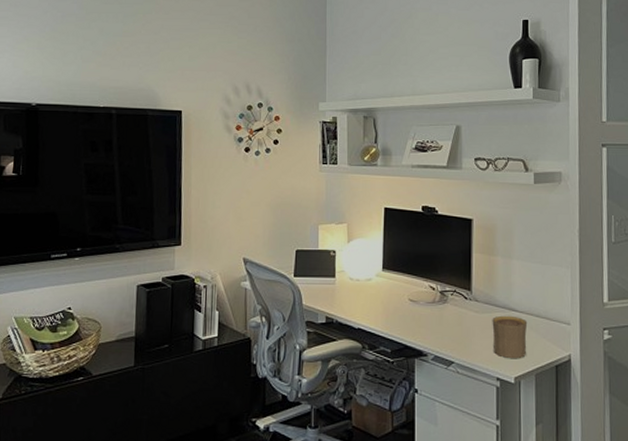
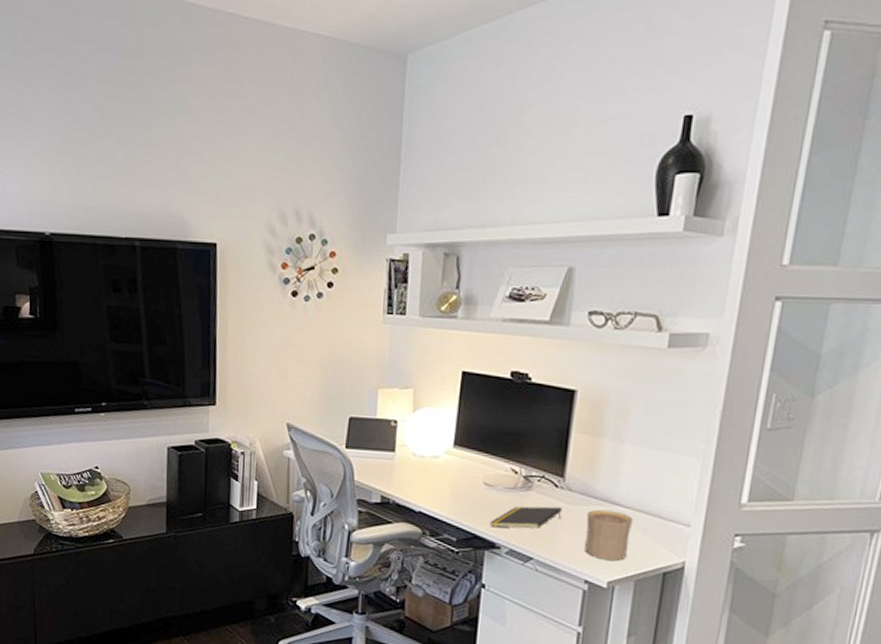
notepad: none [417,316,473,338] -> present [490,506,563,529]

